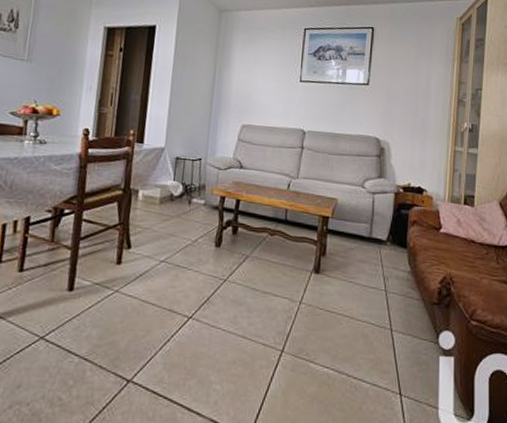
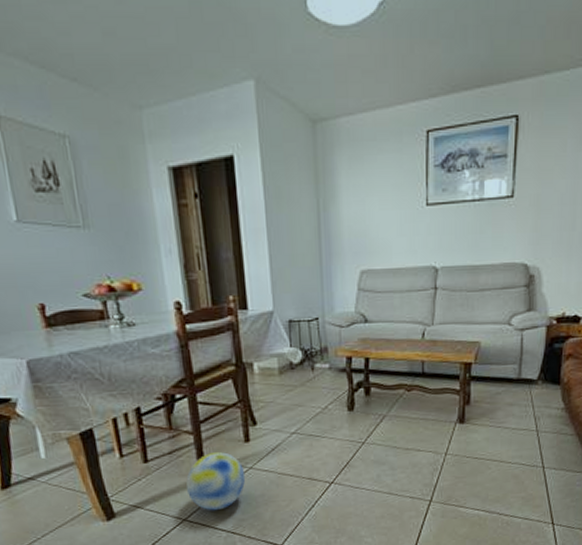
ball: none [51,269,111,332] -> present [186,451,246,511]

